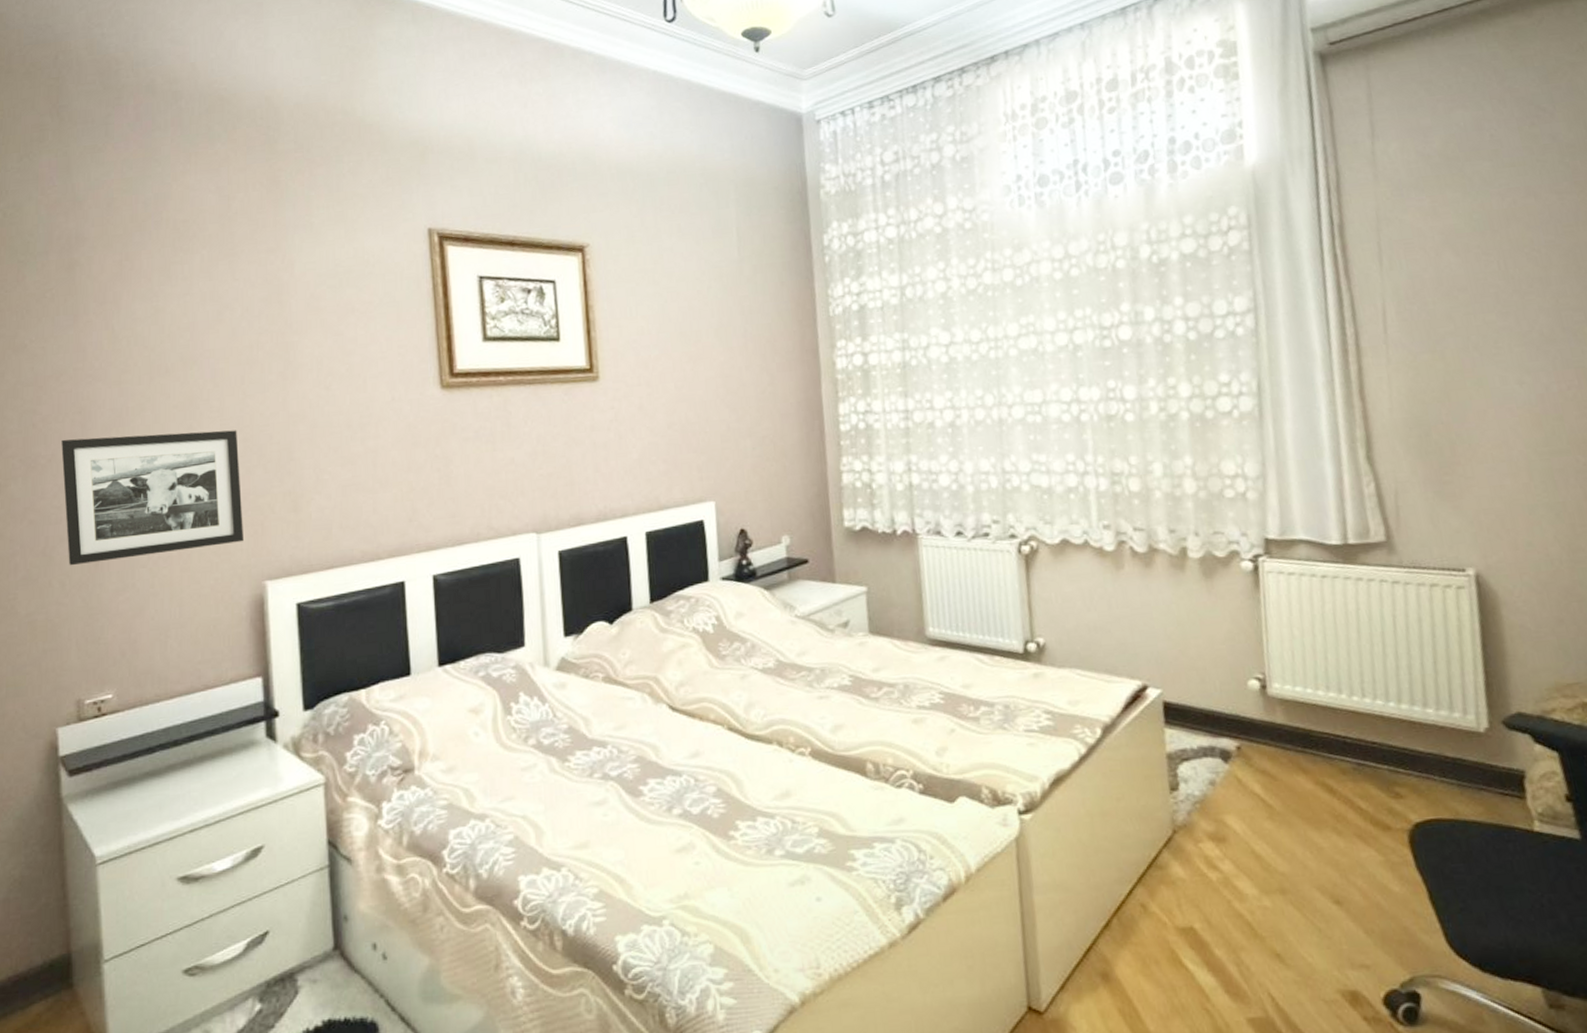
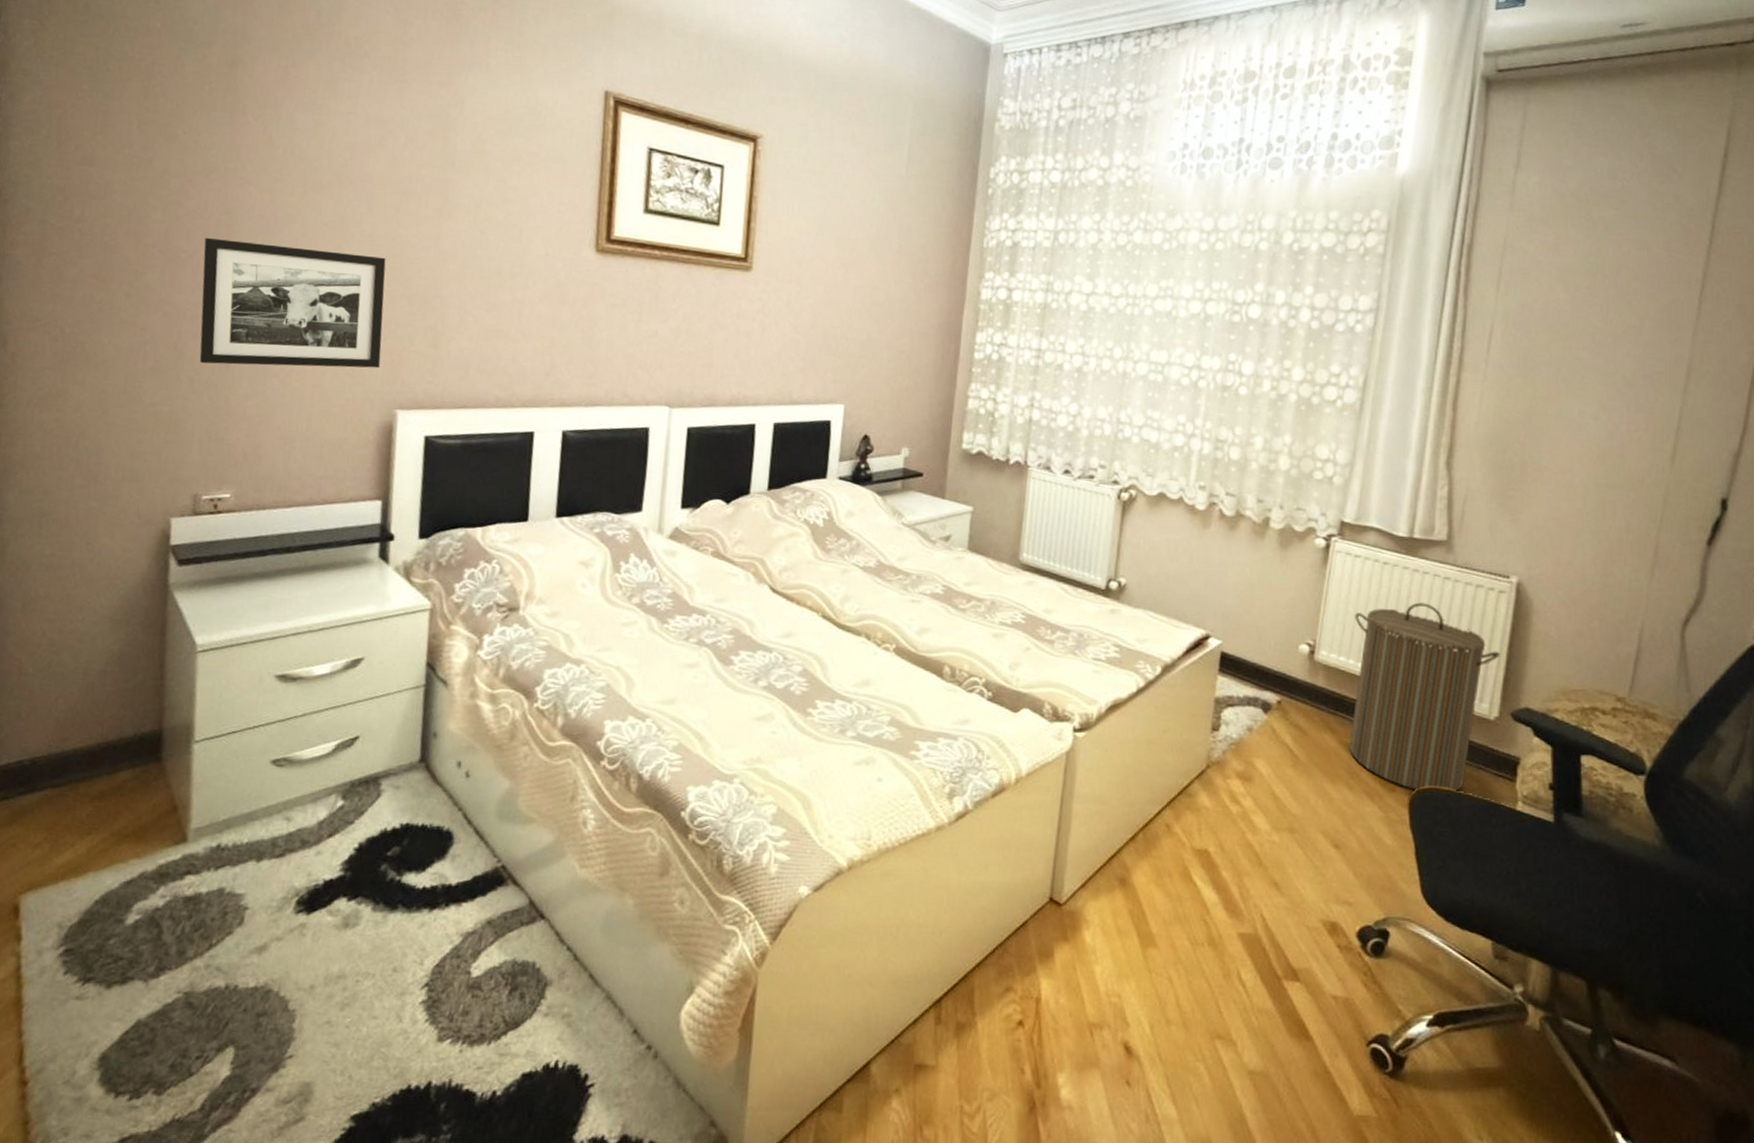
laundry hamper: none [1302,613,1475,826] -> present [1348,602,1501,792]

